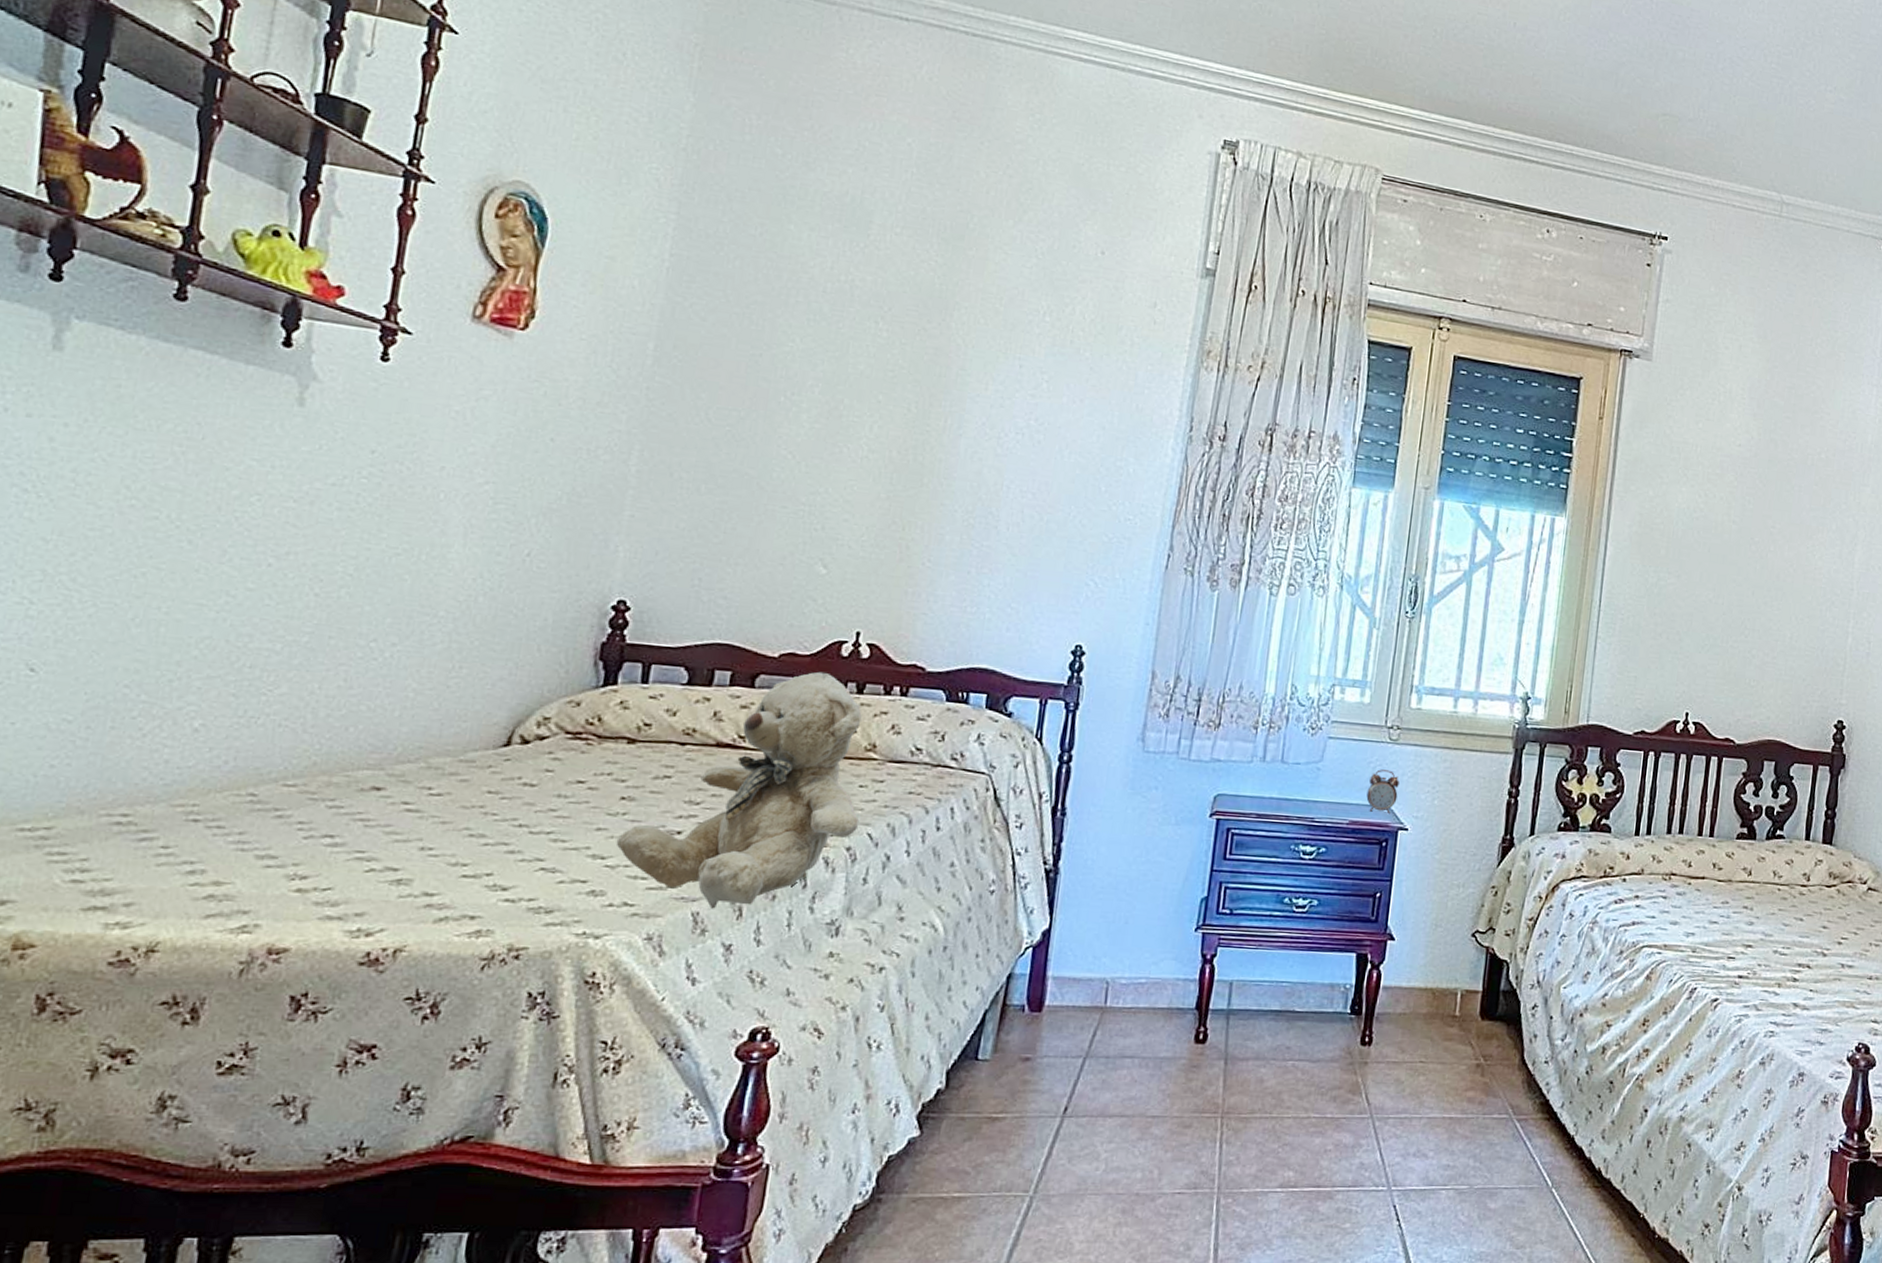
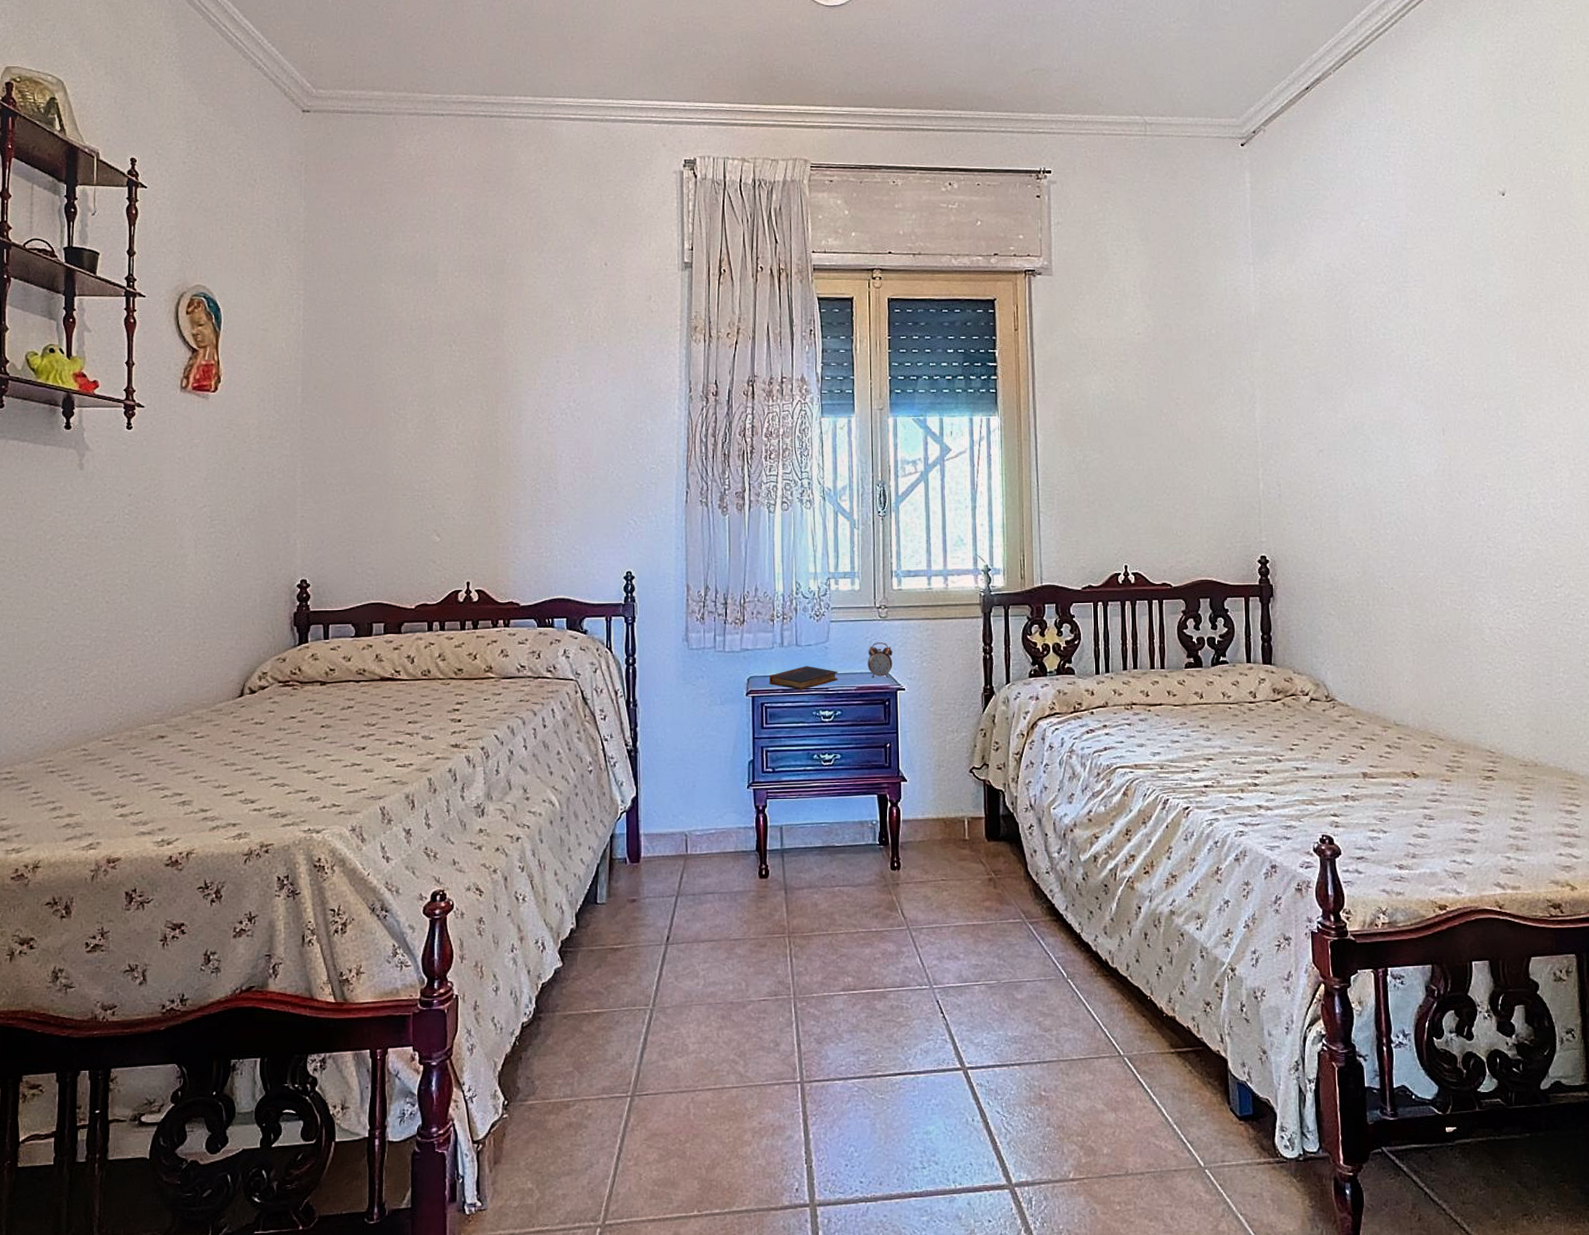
teddy bear: present [615,671,862,909] -> none [322,615,488,803]
book: none [1241,788,1329,818] -> present [769,666,838,691]

